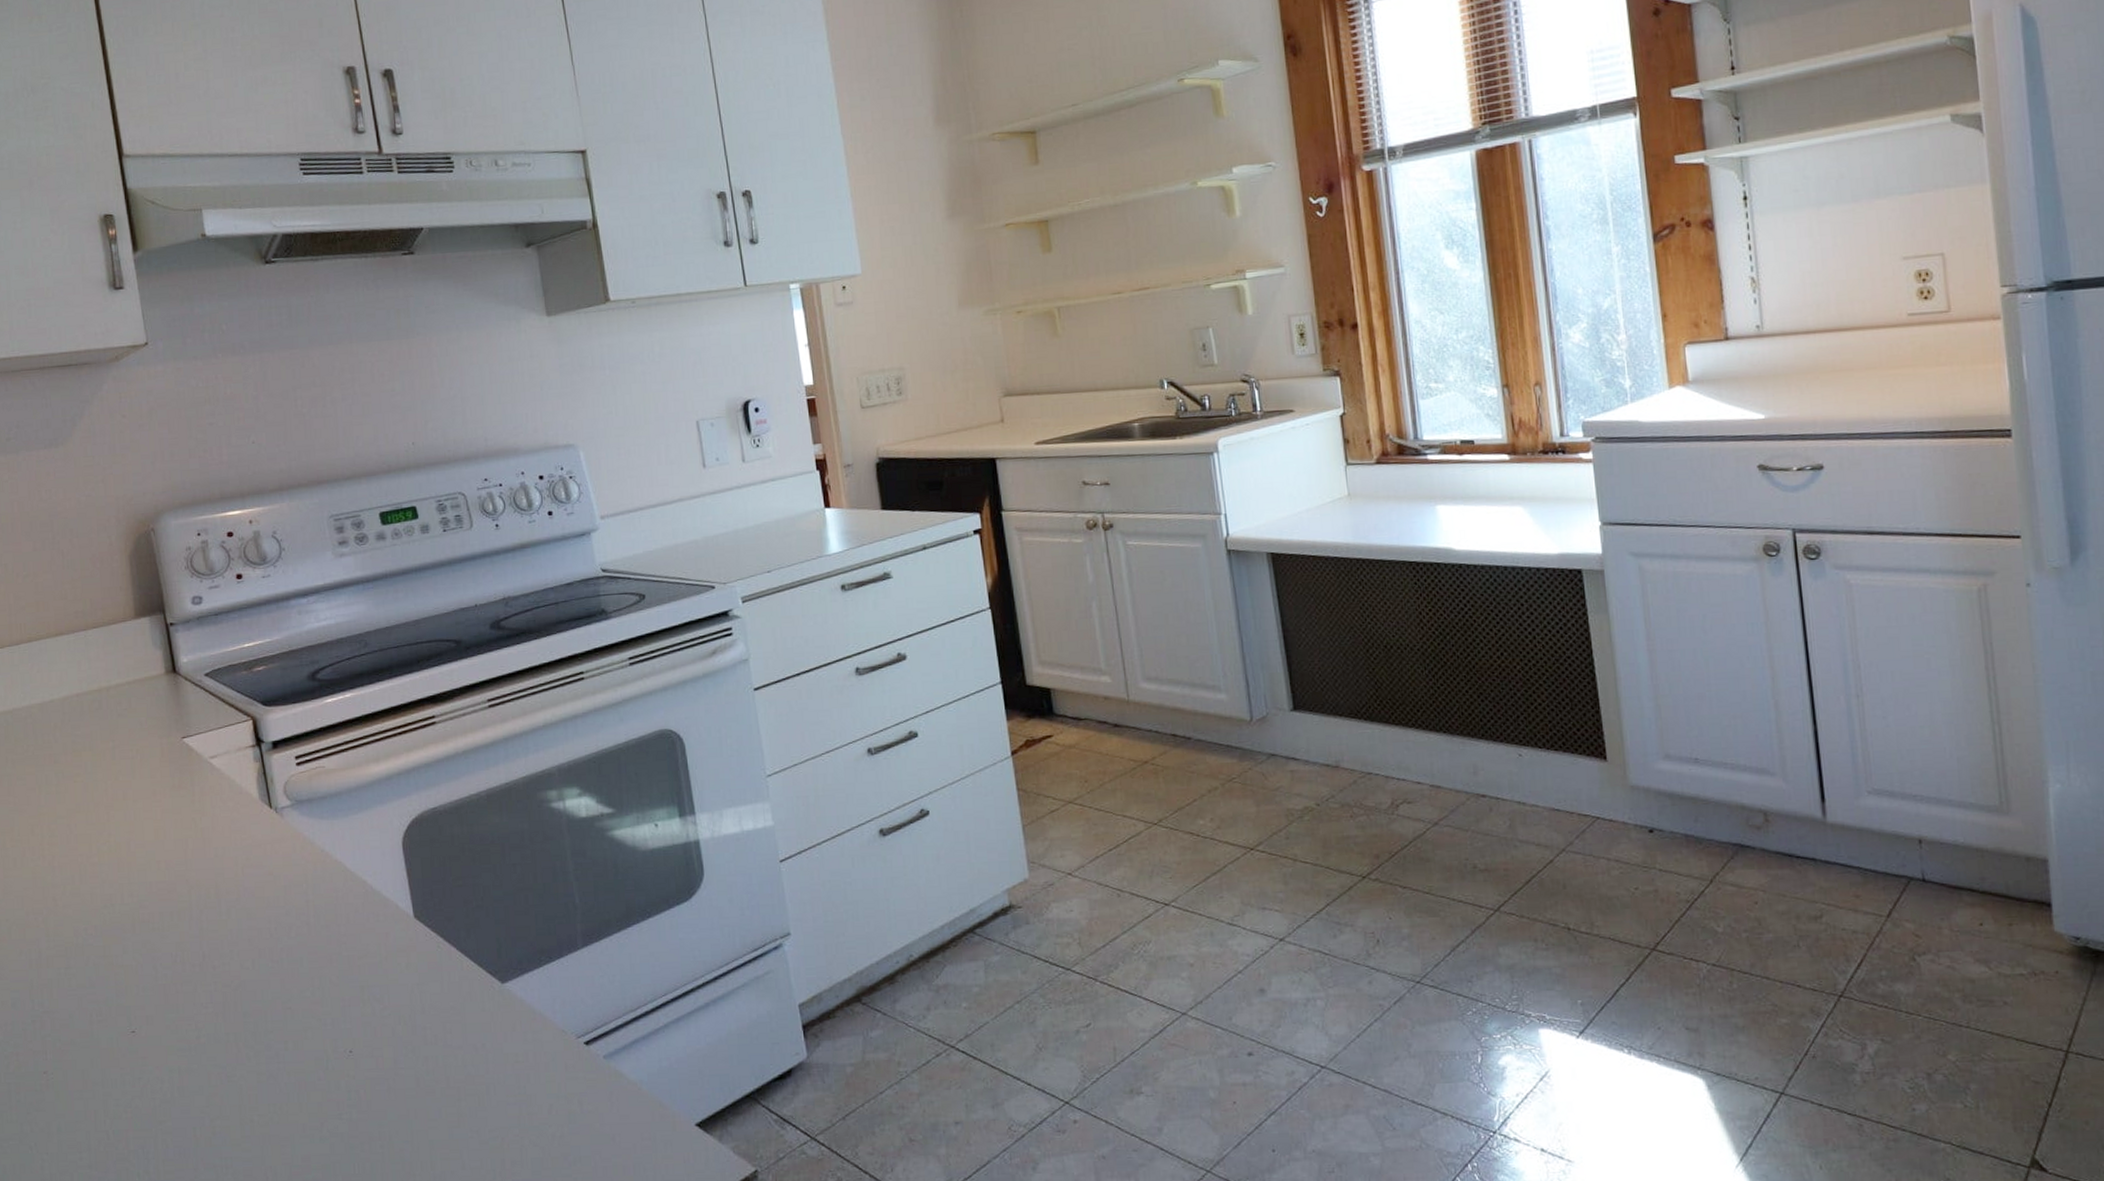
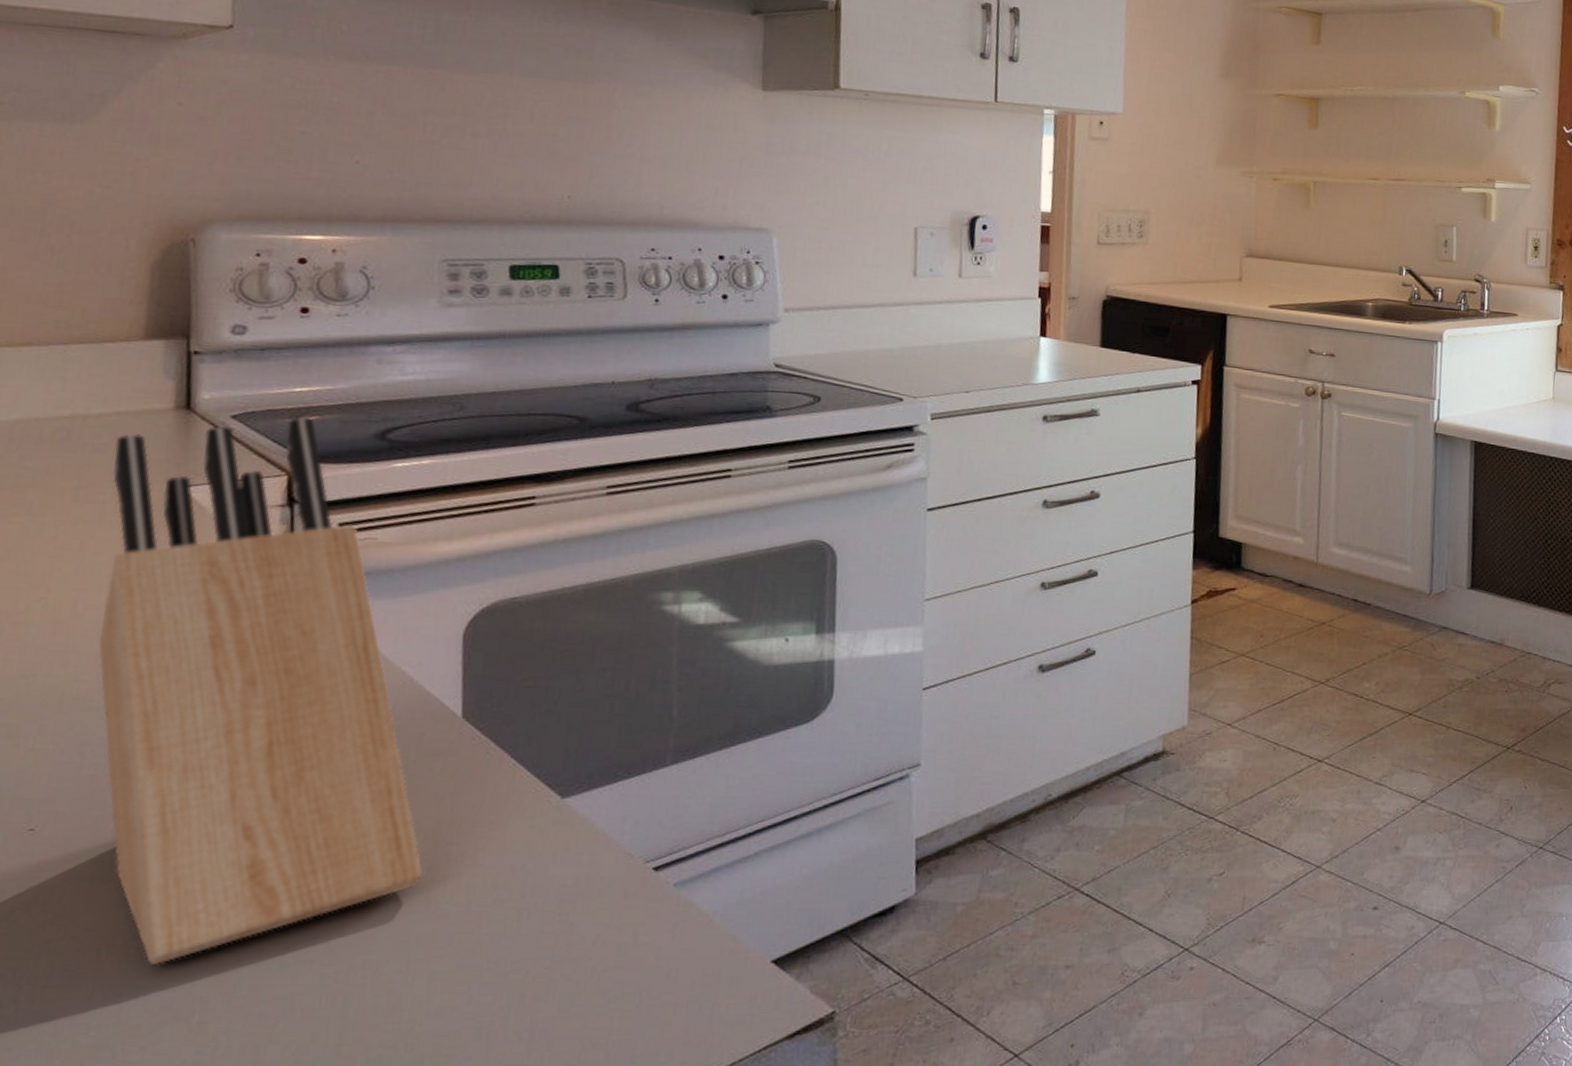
knife block: none [131,668,410,1140] -> present [97,417,423,964]

